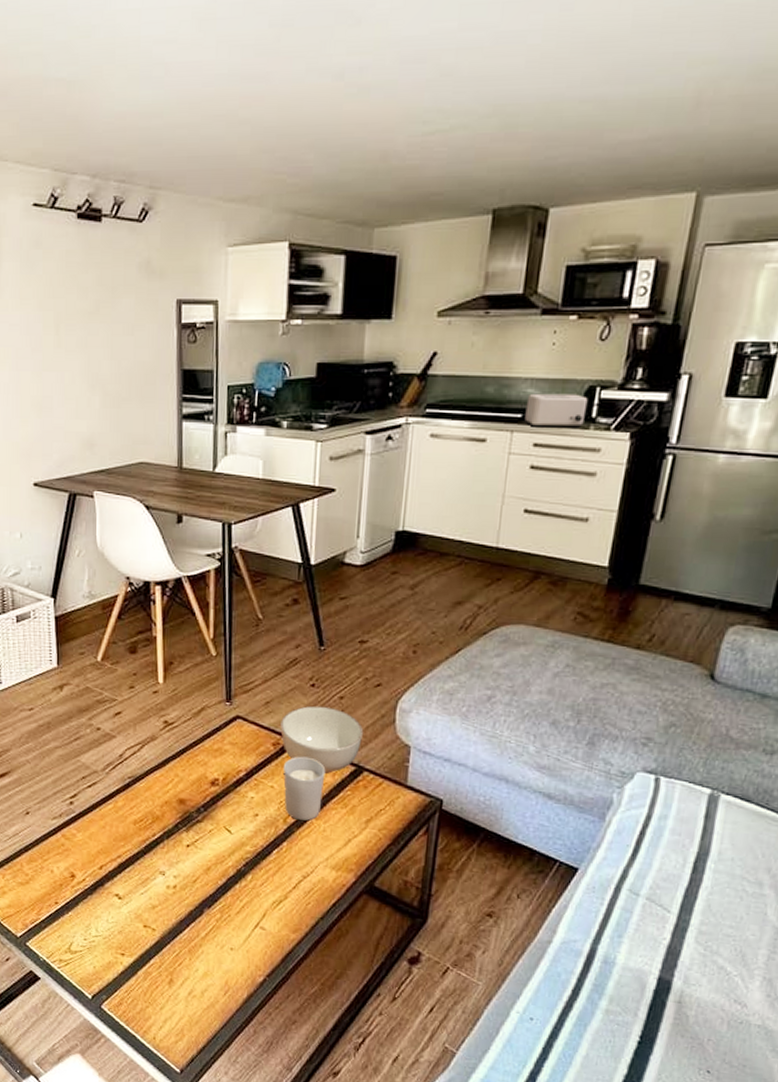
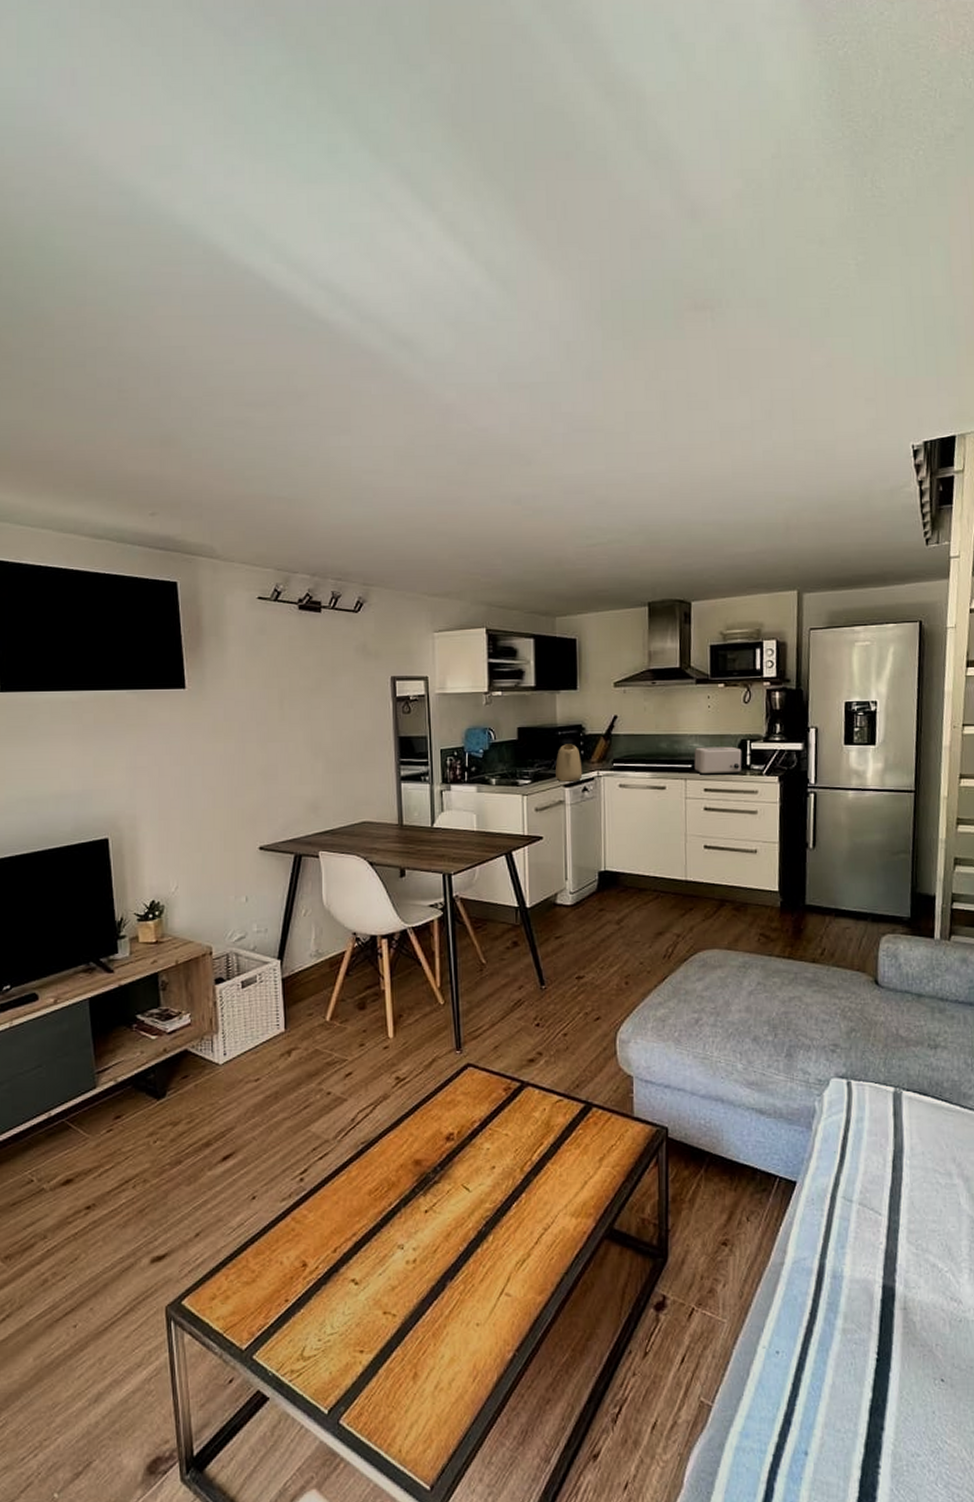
bowl: present [280,705,364,774] -> none [510,1045,589,1114]
candle holder: present [283,756,326,821] -> none [515,1099,557,1167]
kettle: none [355,384,389,428] -> present [554,744,583,782]

